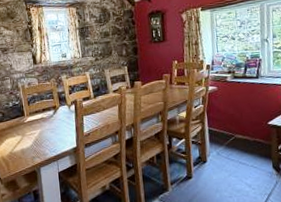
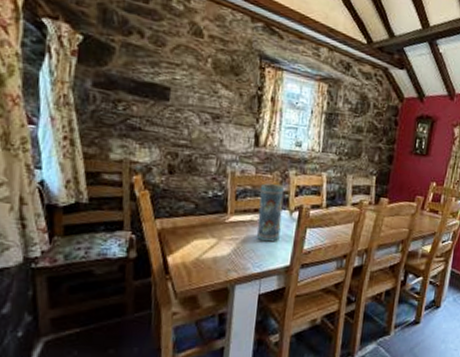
vase: none [44,88,65,132] -> present [257,183,284,242]

